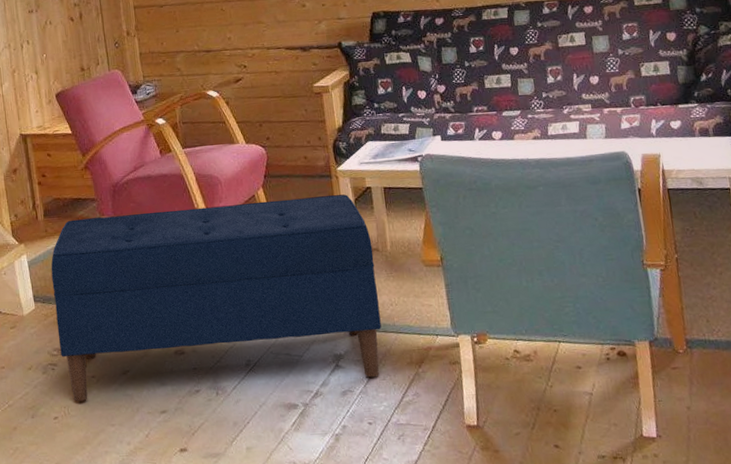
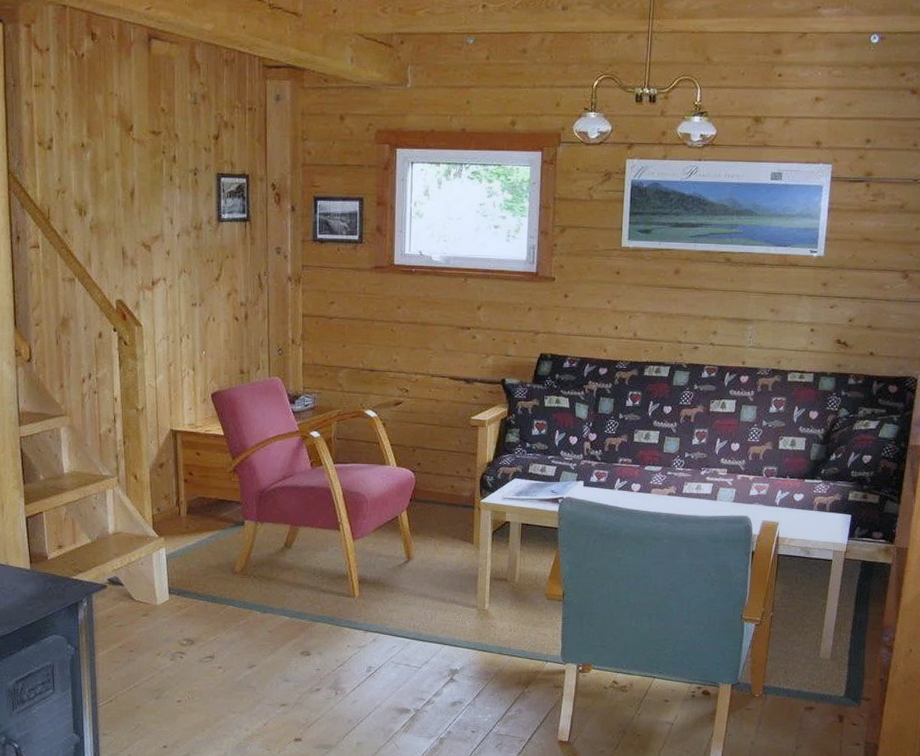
bench: present [51,194,382,401] -> none [188,520,502,693]

